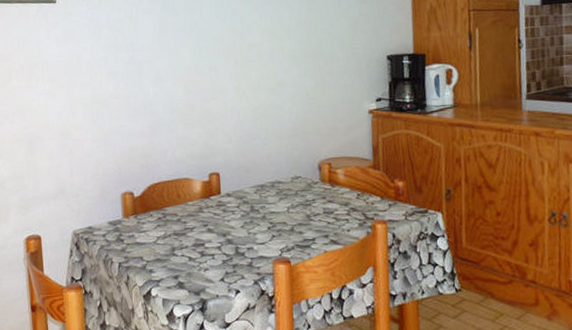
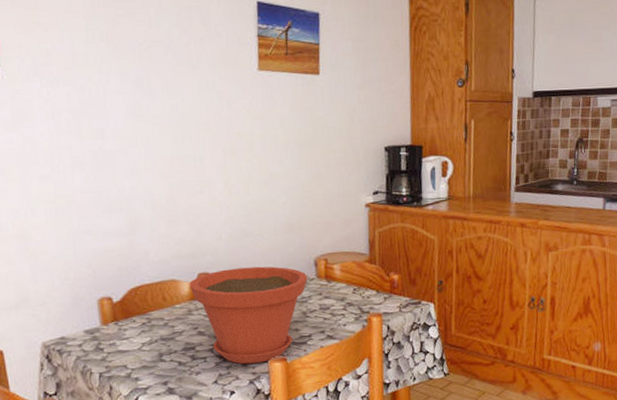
plant pot: none [201,168,312,264] -> present [189,266,308,364]

